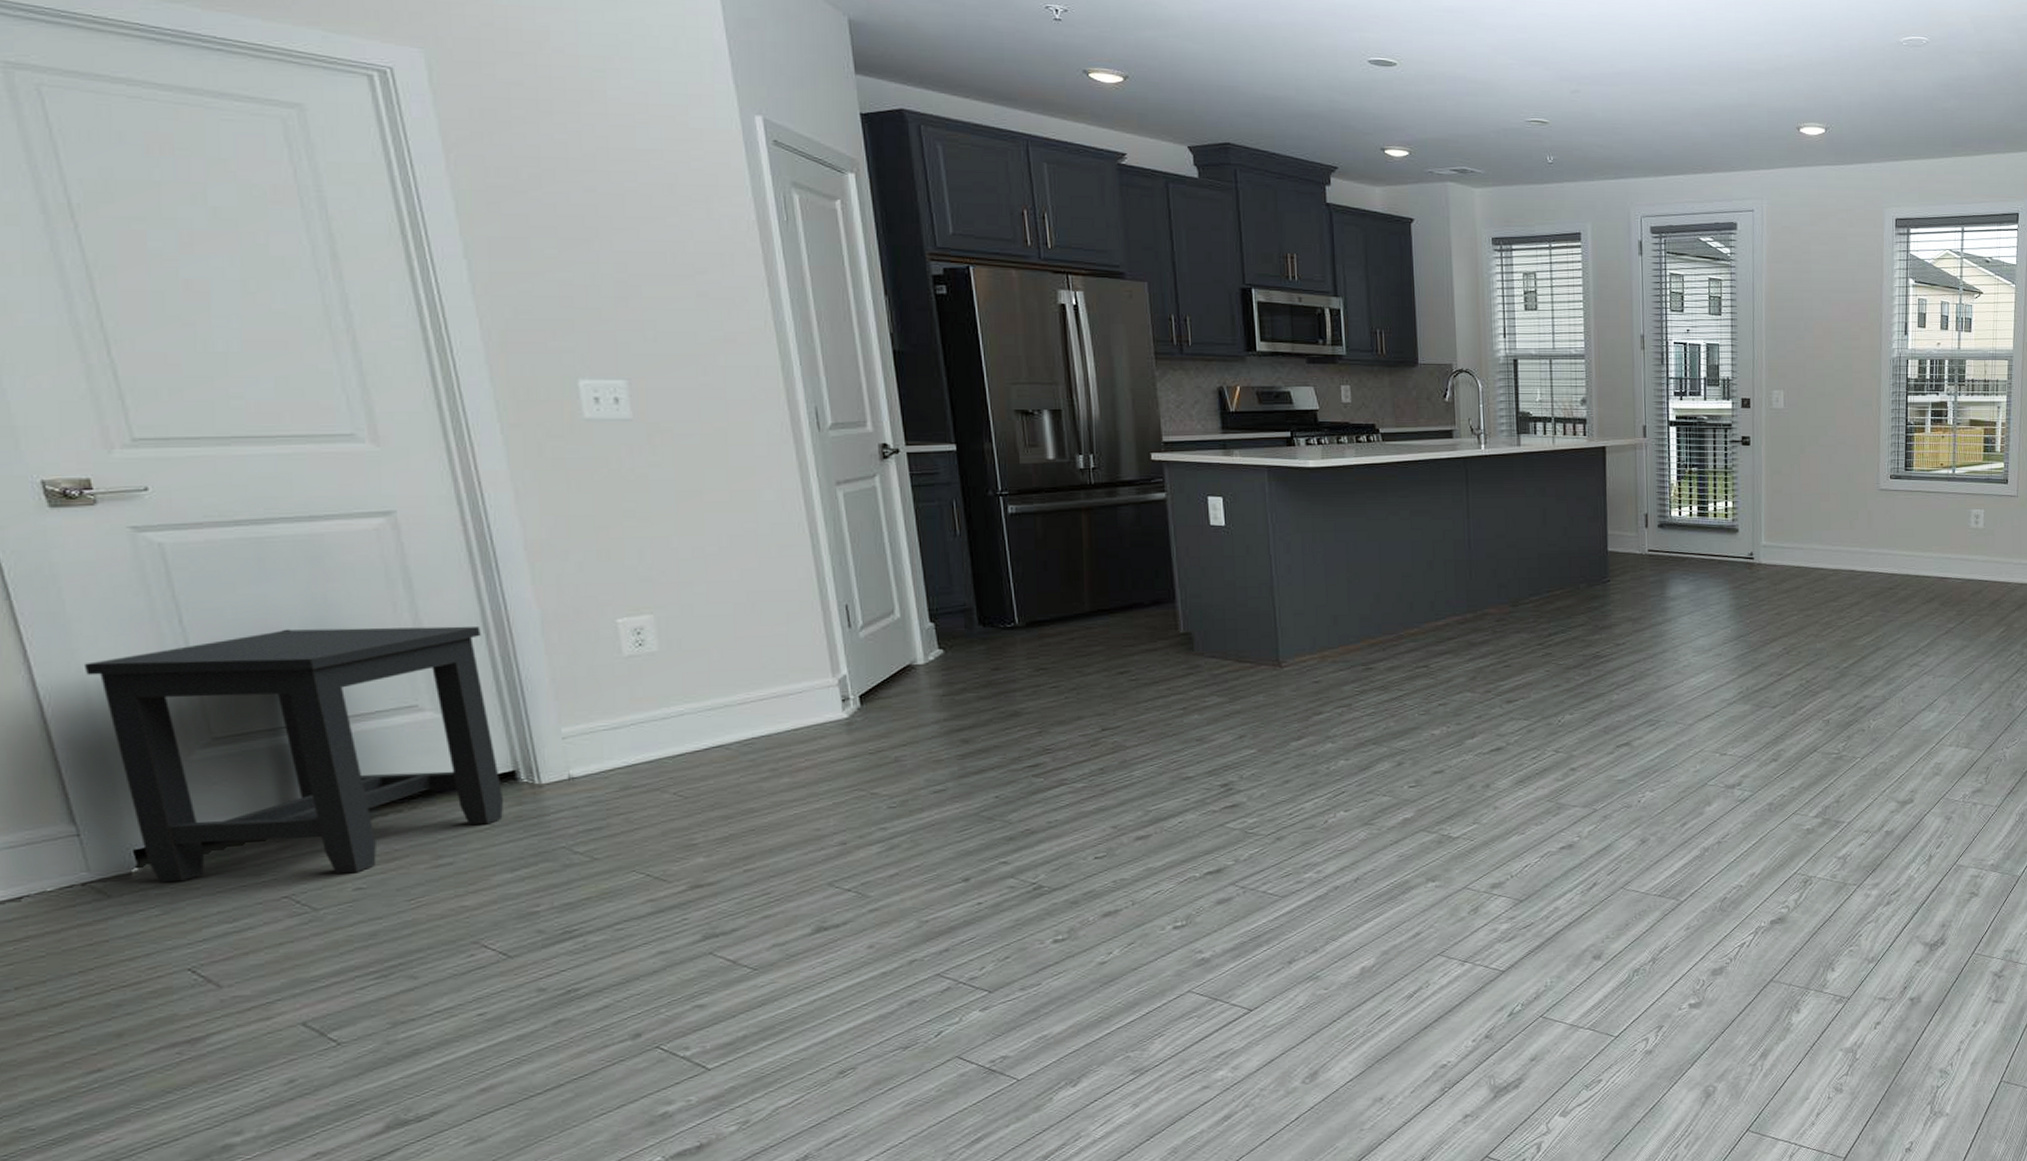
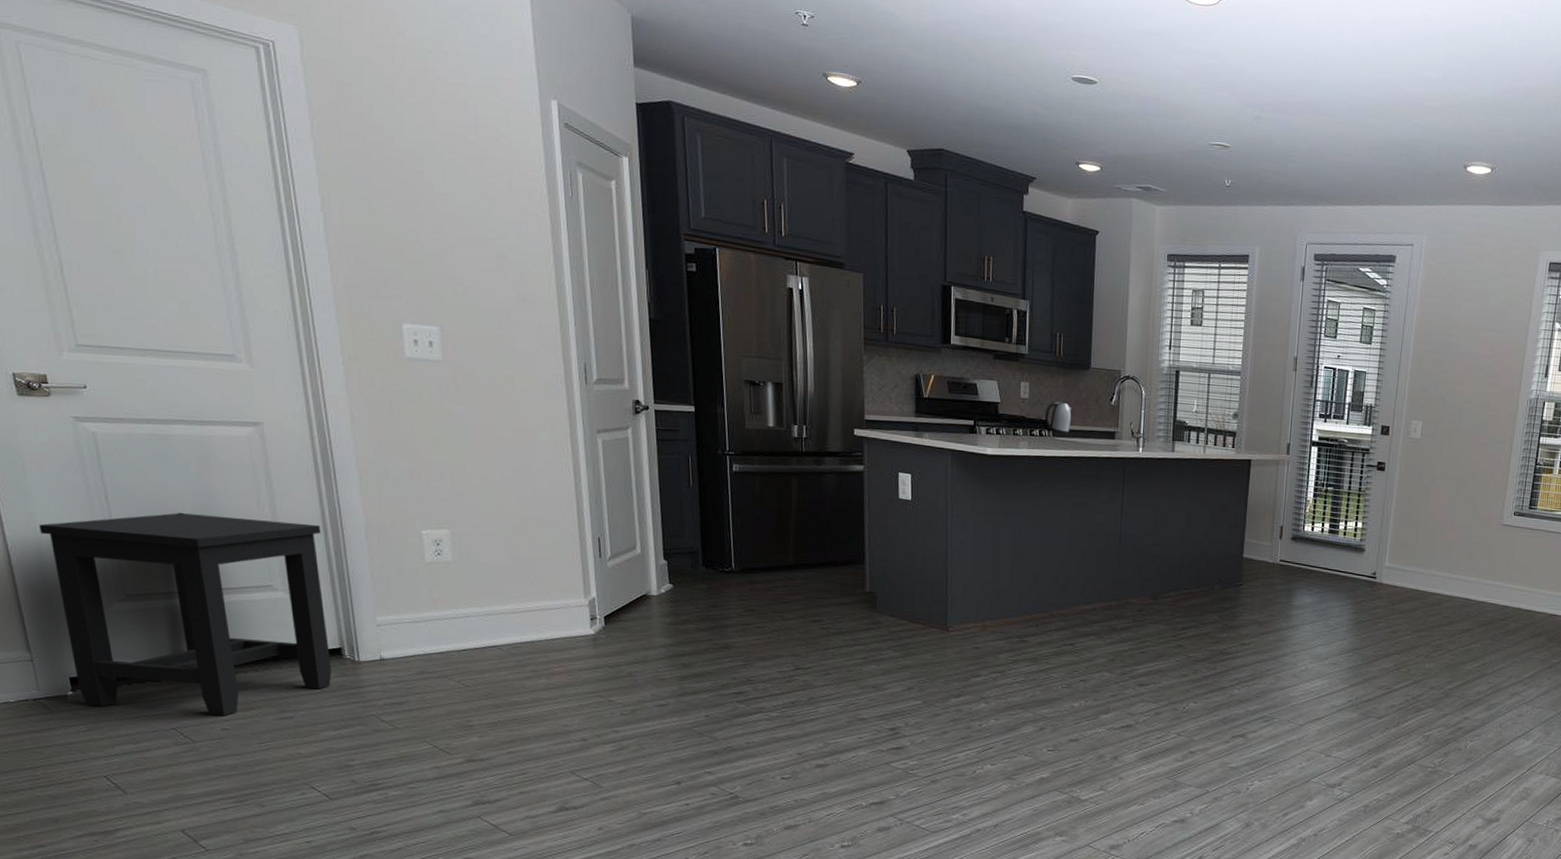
kettle: none [1371,402,1402,438] -> present [1044,401,1072,434]

